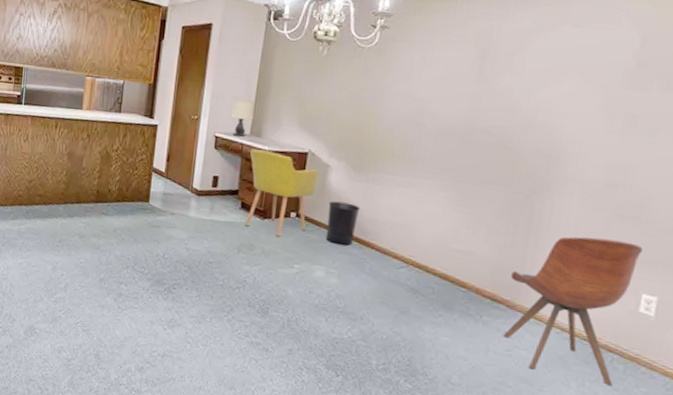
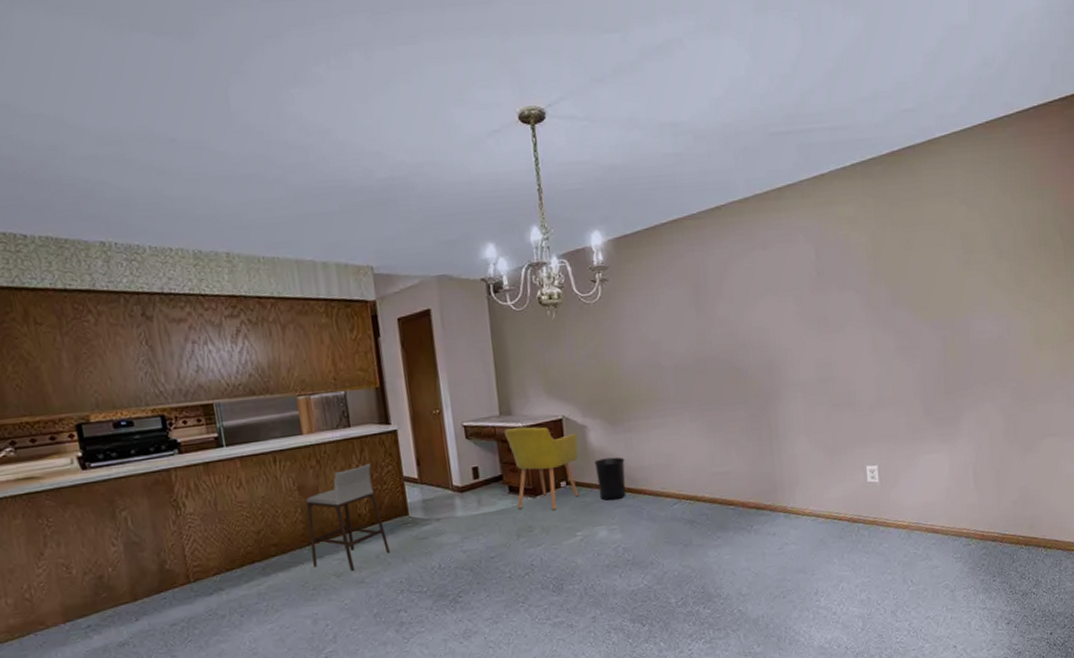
bar stool: none [63,148,130,237] -> present [306,464,391,572]
table lamp: present [230,97,255,137] -> none [473,379,499,421]
dining chair: present [503,236,644,386] -> none [766,425,864,559]

